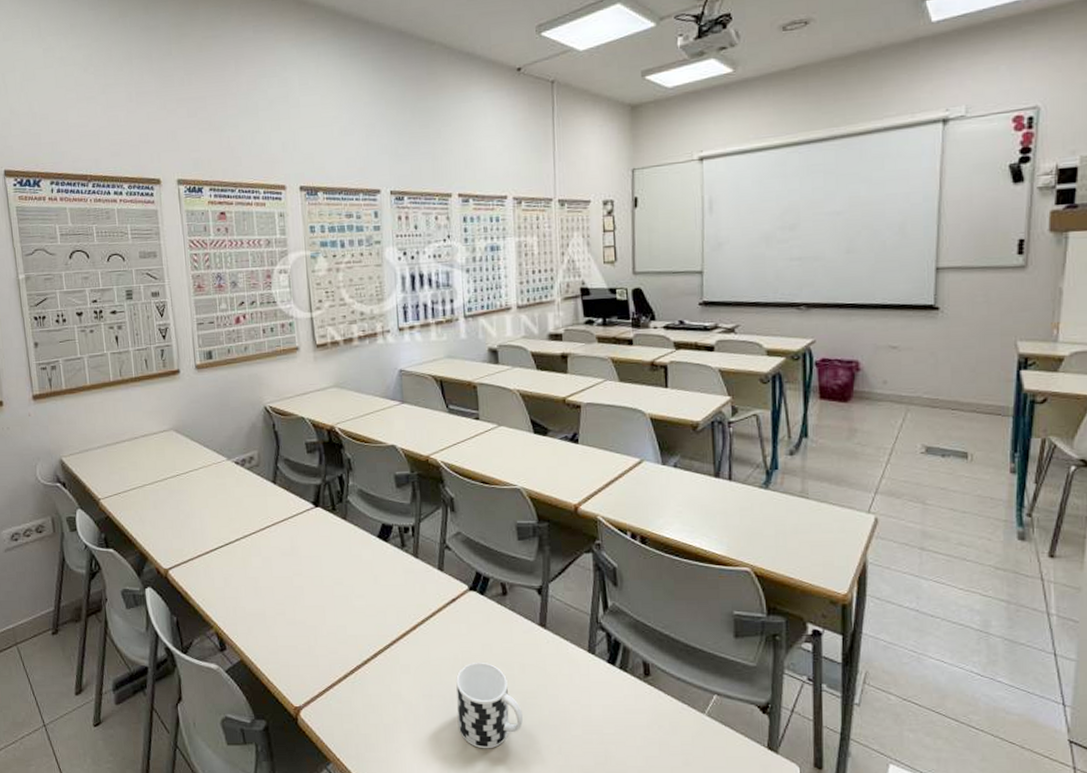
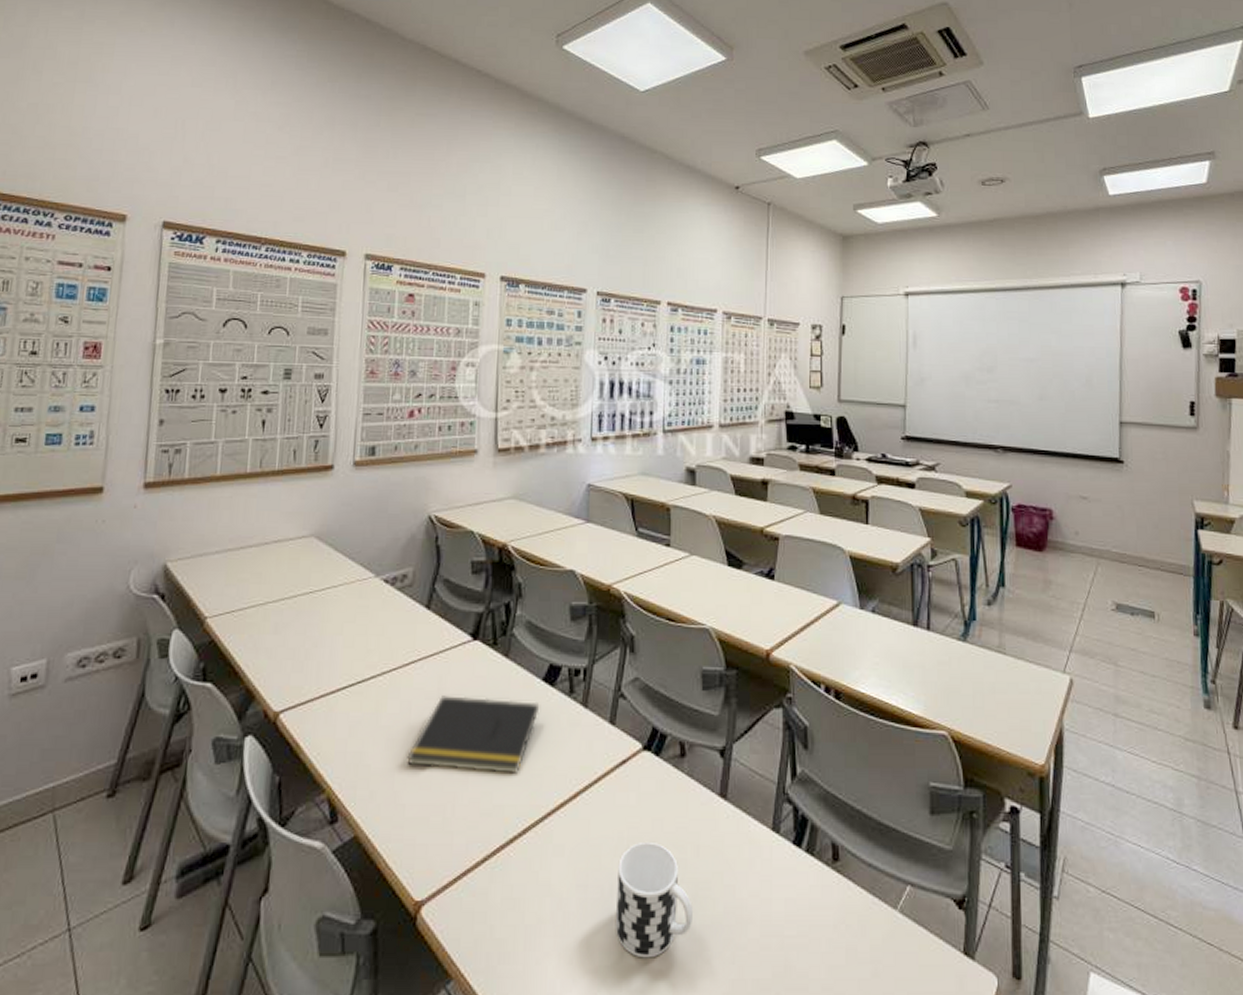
notepad: none [273,552,378,612] -> present [407,696,540,775]

